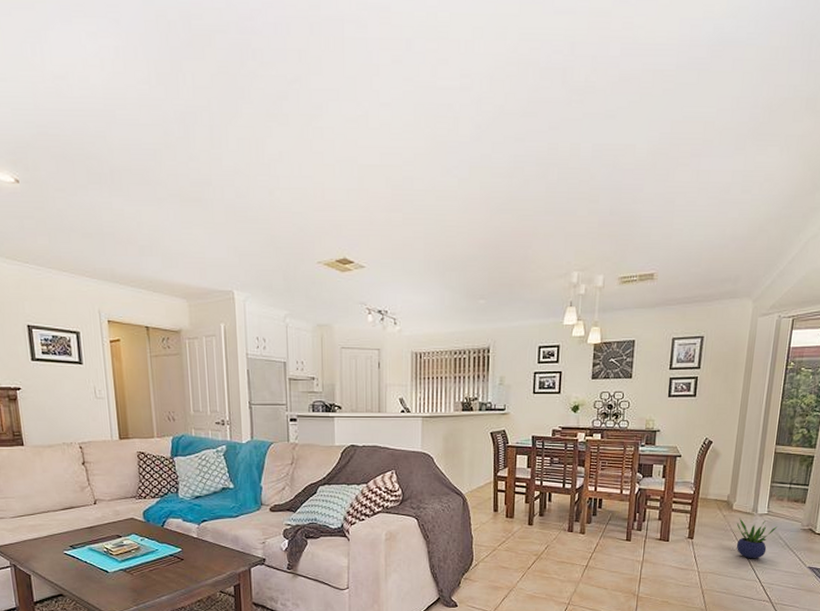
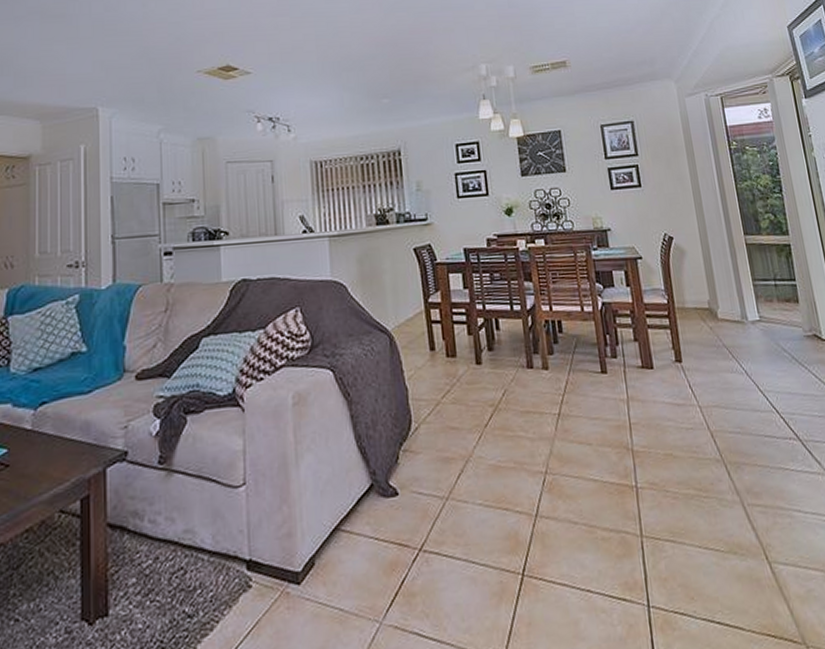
potted plant: present [736,518,778,559] -> none [727,329,777,382]

